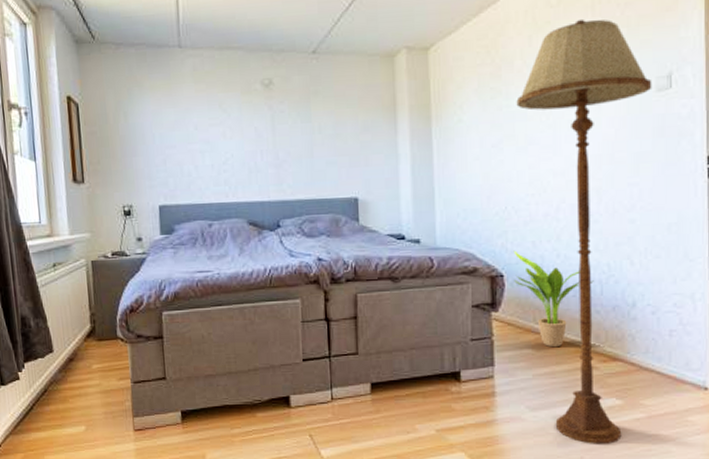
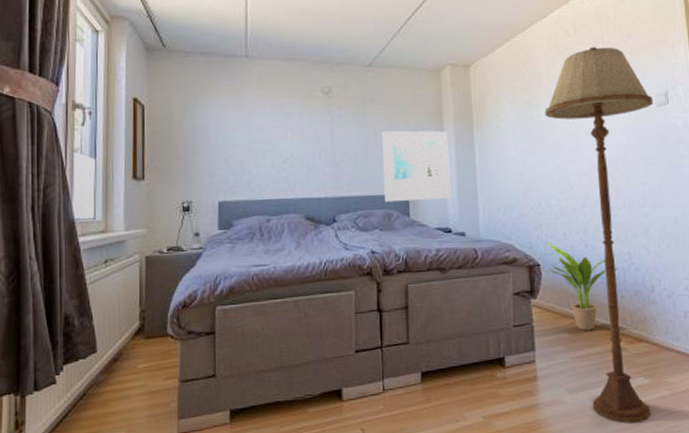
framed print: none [328,126,405,207] -> present [382,130,451,203]

